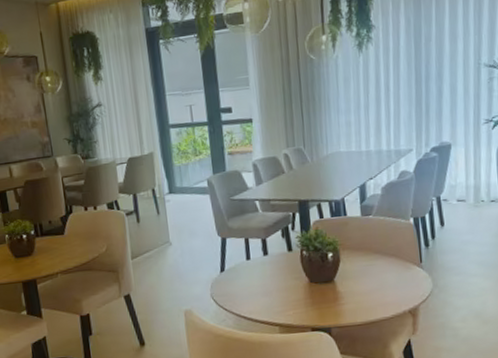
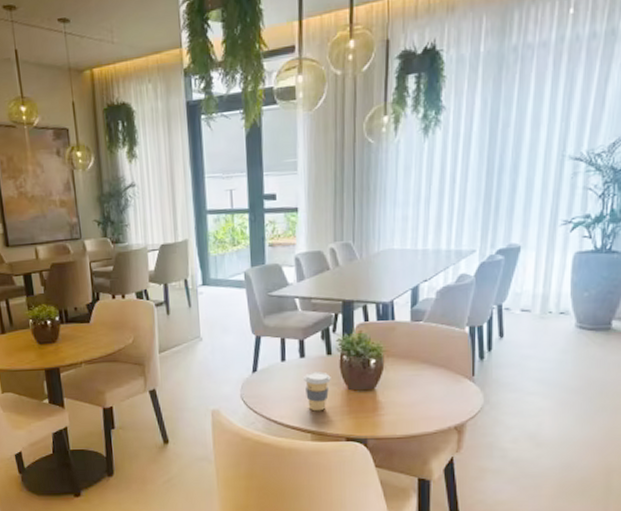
coffee cup: none [268,267,294,305] -> present [304,371,331,411]

